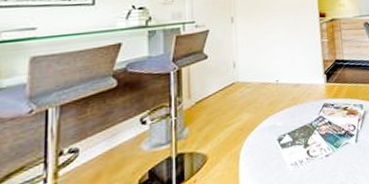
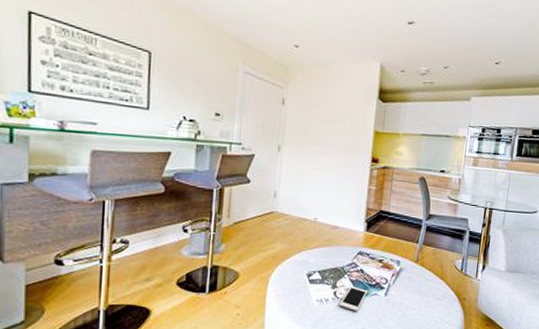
cell phone: none [314,140,339,167] -> present [339,286,368,312]

